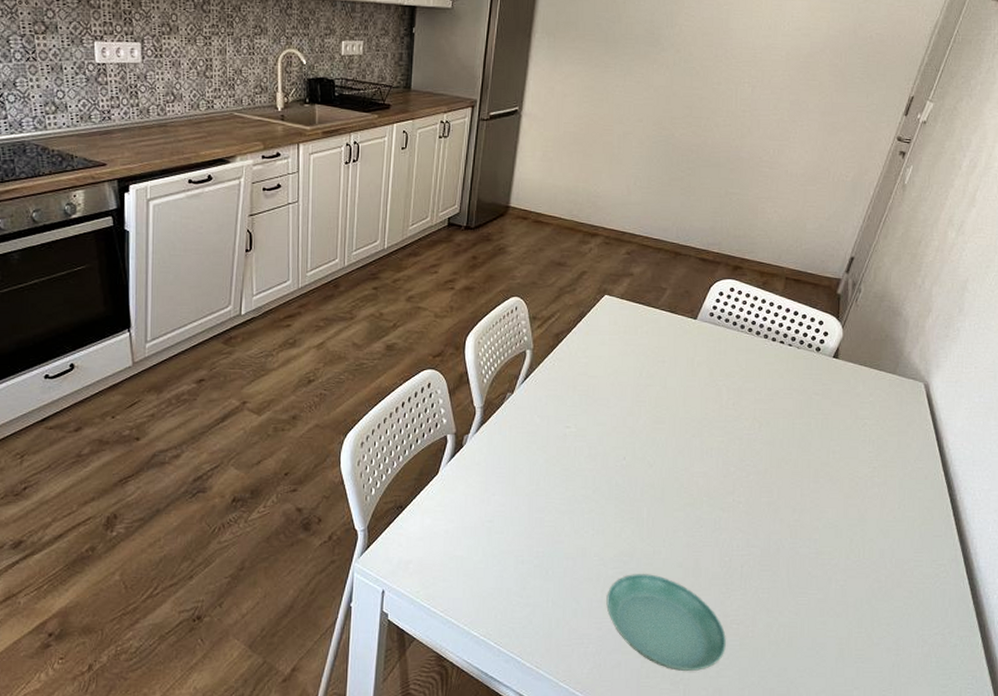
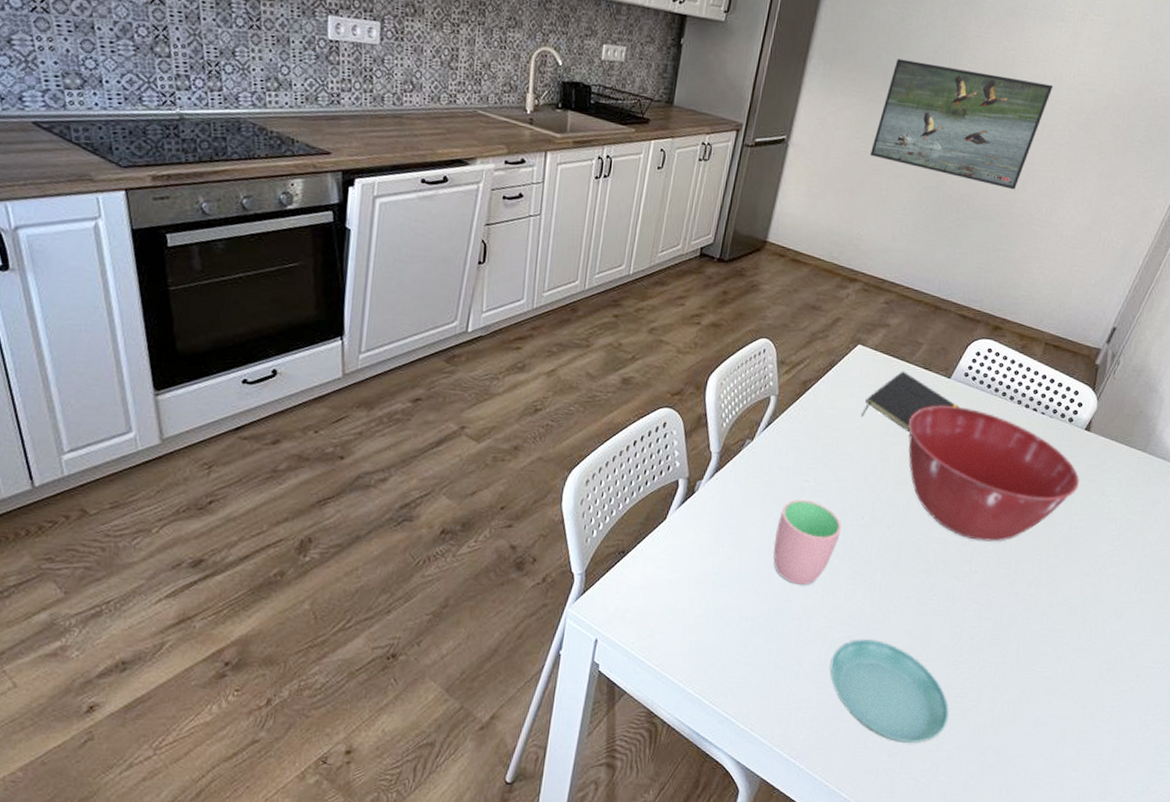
cup: none [542,445,606,526] -> present [773,499,842,585]
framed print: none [600,25,769,136] -> present [870,58,1054,190]
notepad: none [614,316,708,374] -> present [861,371,960,433]
mixing bowl: none [660,345,832,472] -> present [908,405,1080,542]

